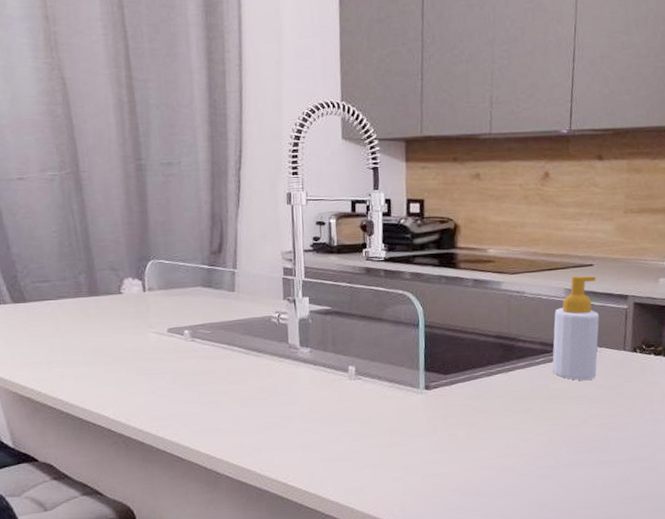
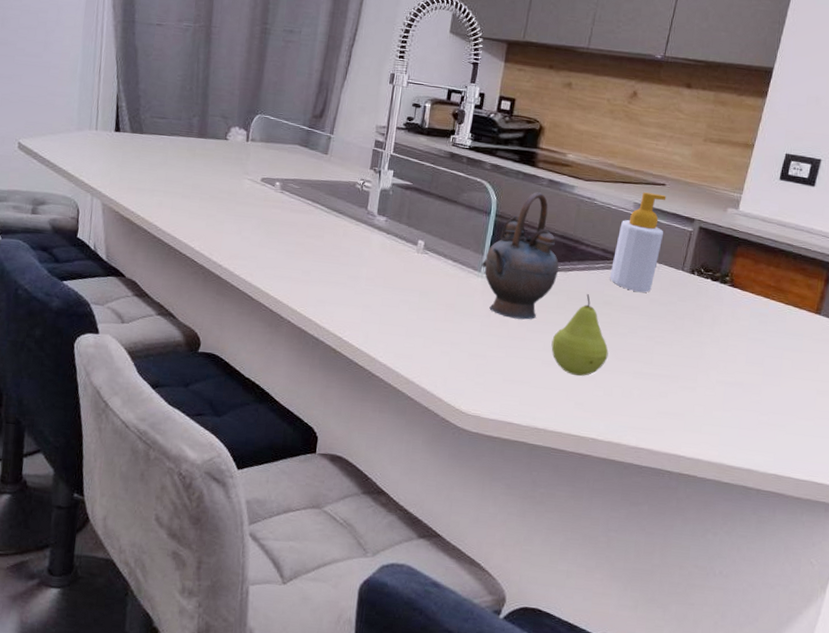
teapot: none [418,294,500,431] -> present [481,192,559,320]
fruit: none [504,392,564,478] -> present [551,294,609,376]

